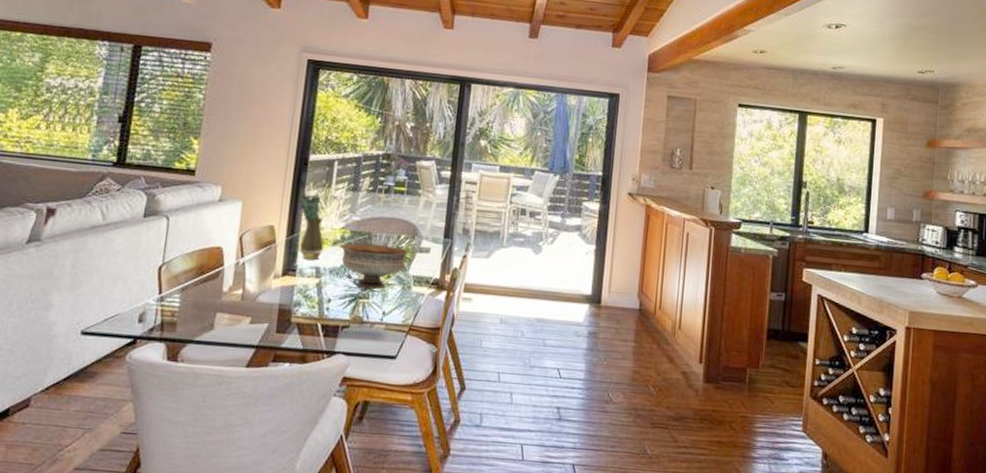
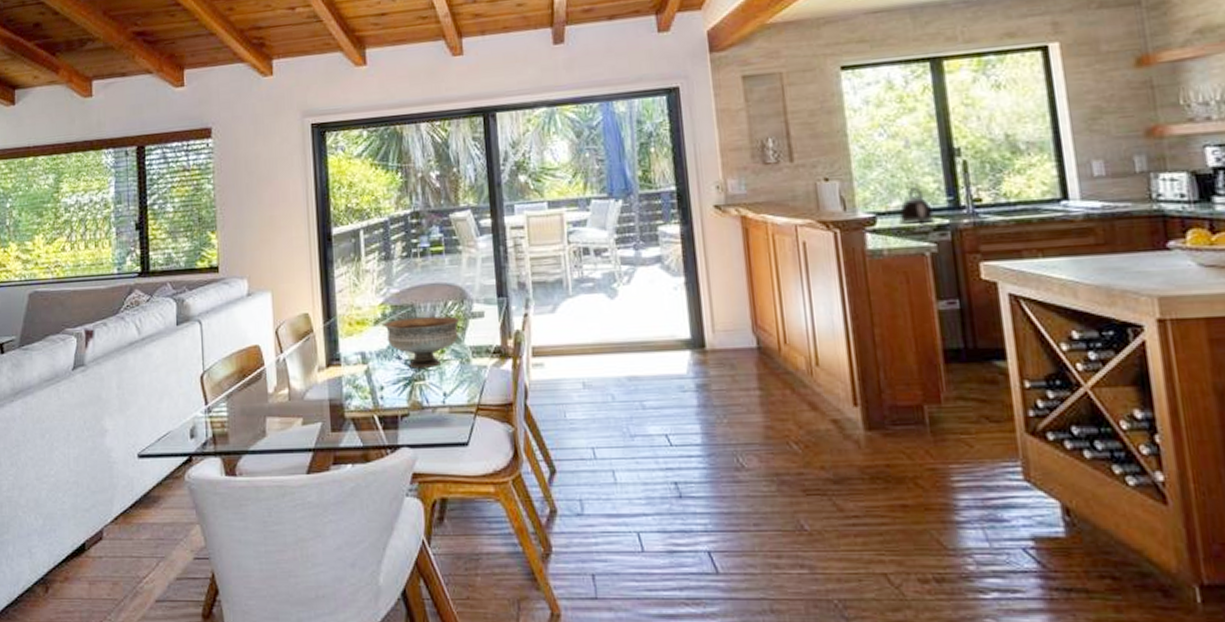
vase: present [298,190,324,260] -> none [329,269,366,346]
kettle: none [756,205,780,234] -> present [899,187,934,225]

